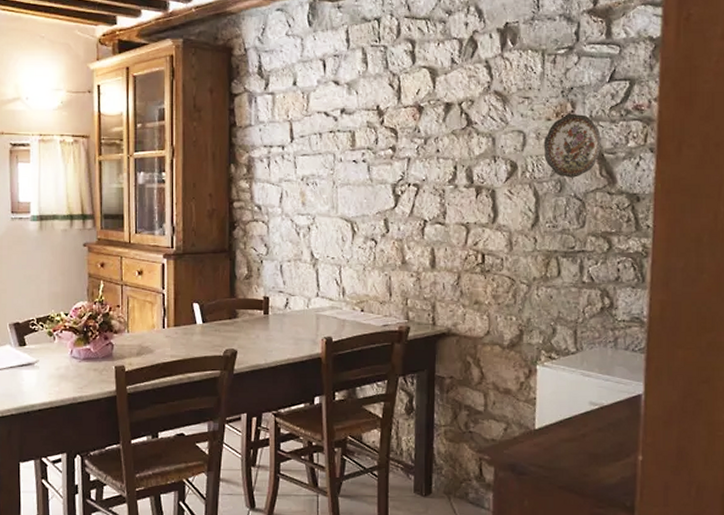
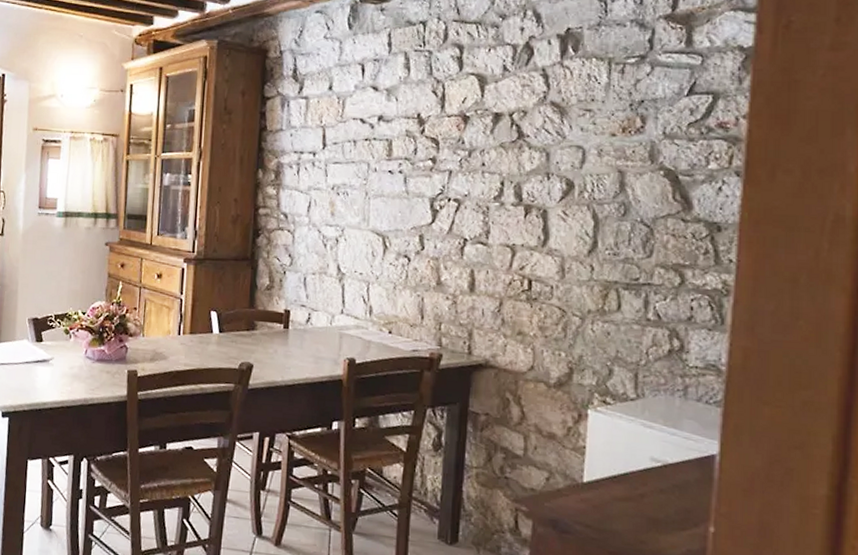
decorative plate: present [543,113,601,178] -> none [606,129,676,201]

